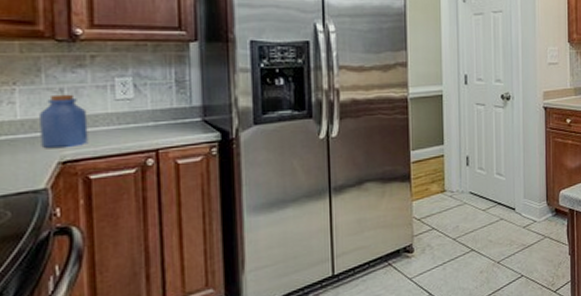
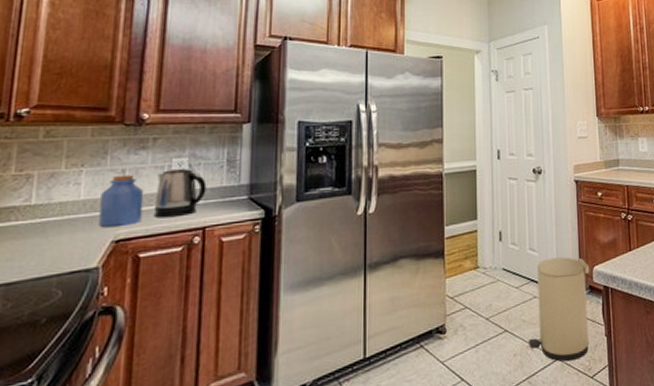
kettle: none [100,88,156,140] -> present [153,168,207,219]
pedal bin: none [495,181,555,278] -> present [528,257,589,362]

